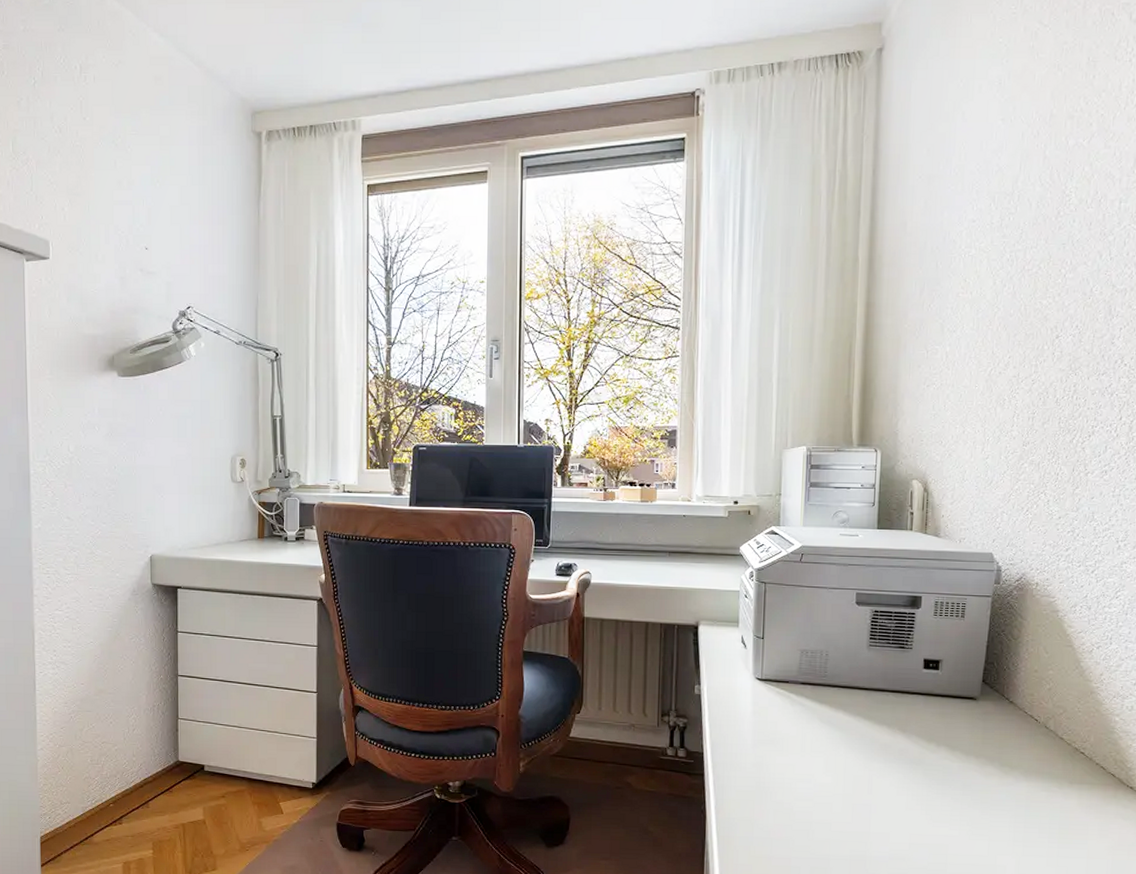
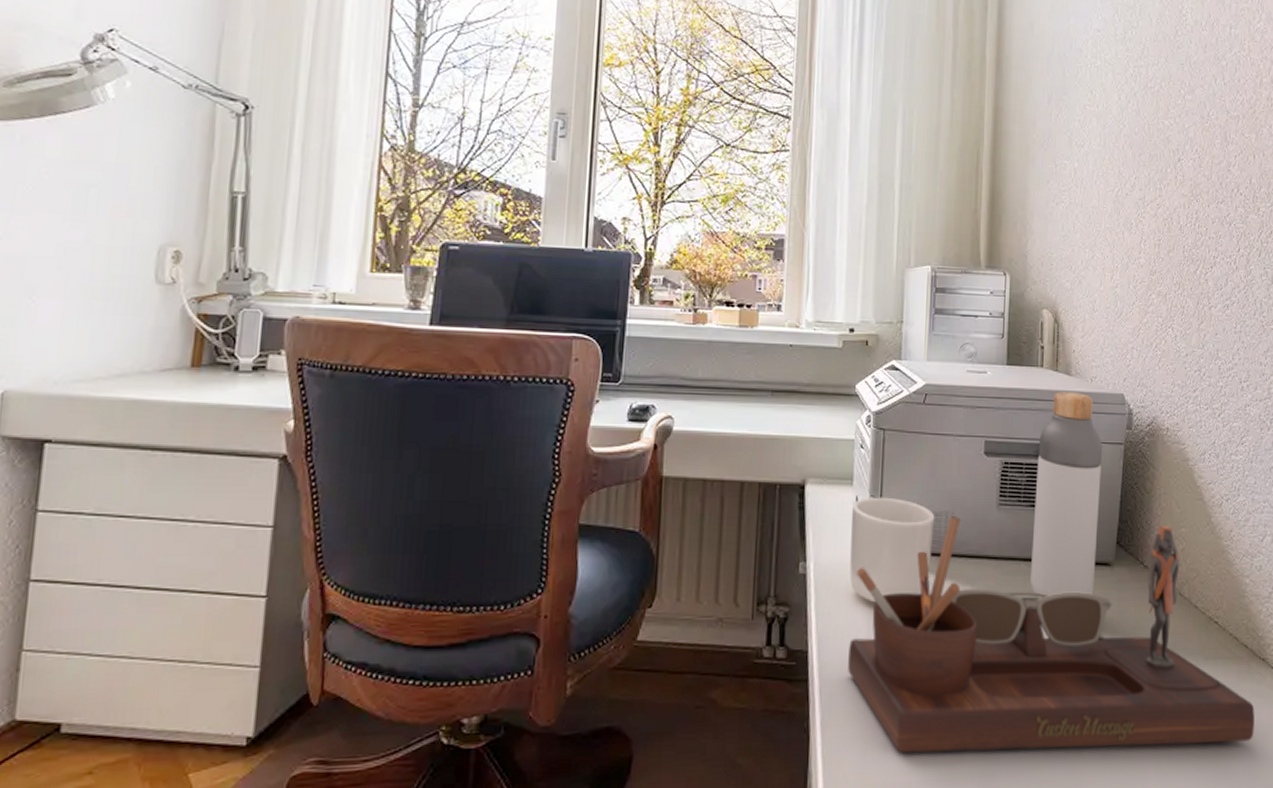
mug: none [737,636,811,719] -> present [849,497,935,603]
desk organizer: none [737,653,1120,855] -> present [848,515,1255,753]
bottle: none [898,551,970,724] -> present [1030,392,1102,599]

